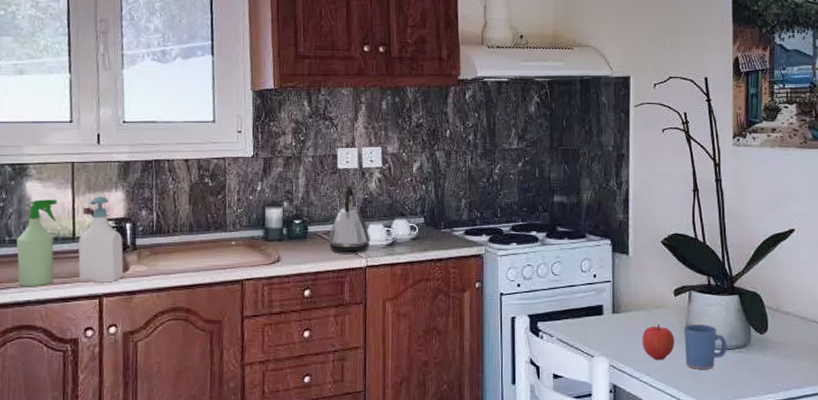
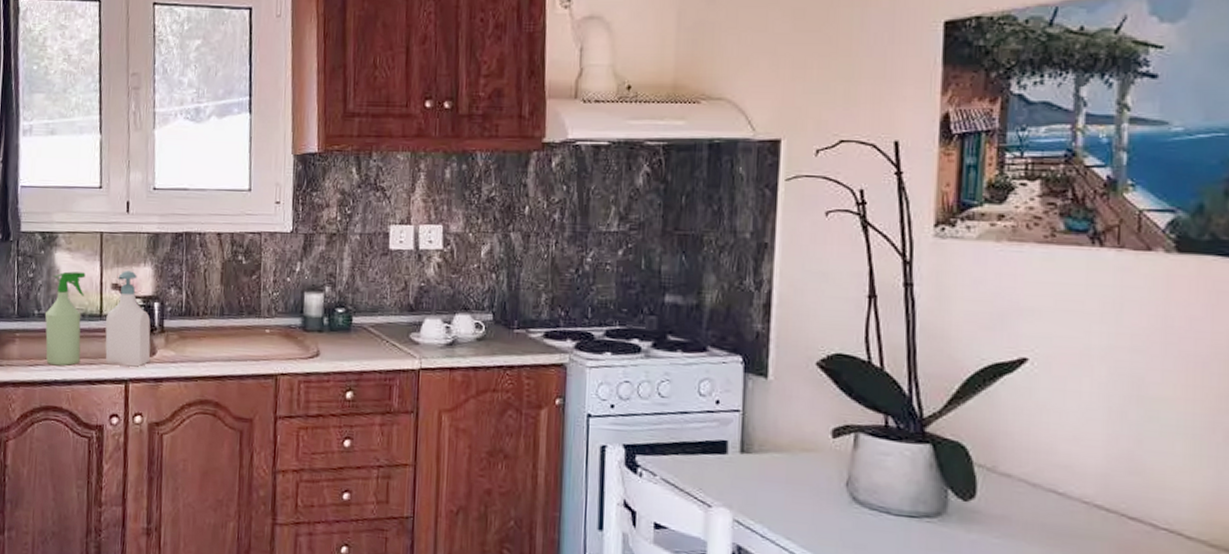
kettle: present [328,185,371,255] -> none [375,270,426,354]
fruit: present [642,324,675,361] -> none [781,473,830,521]
mug: present [684,324,727,369] -> none [844,477,910,541]

